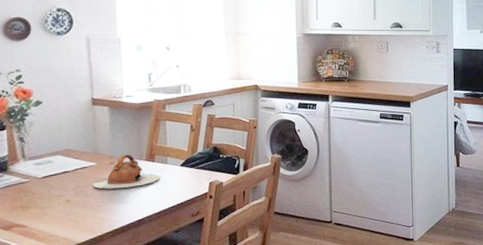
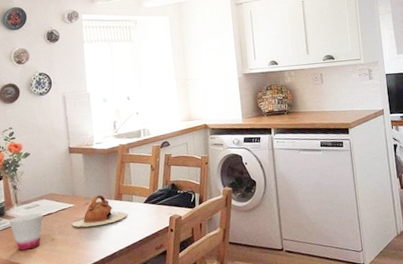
cup: none [13,171,57,211] -> present [9,213,43,251]

